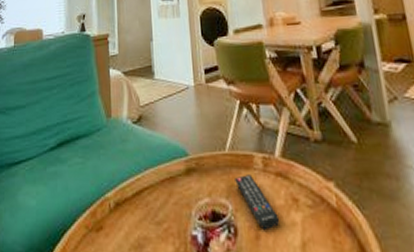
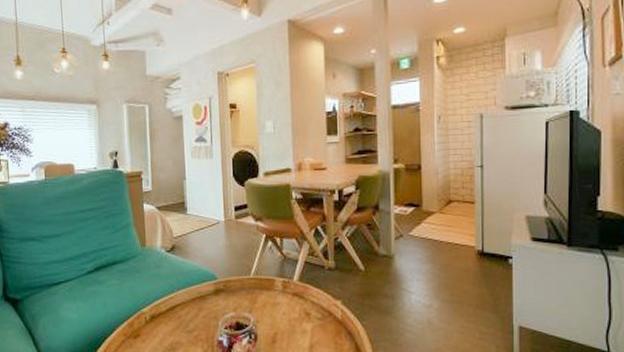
remote control: present [235,175,280,231] -> none [257,295,294,337]

